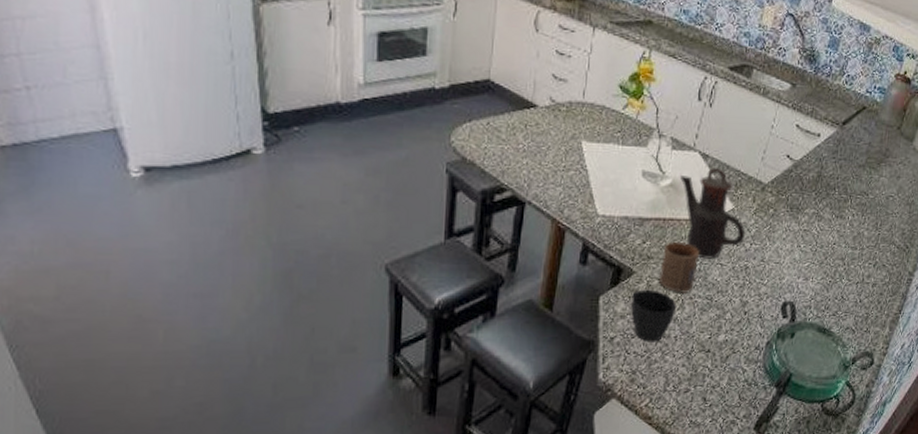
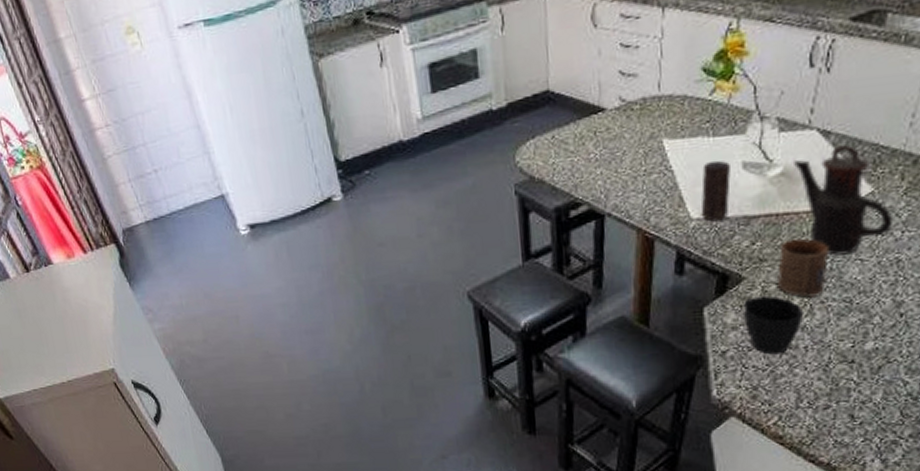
candle: none [605,166,633,220] -> present [701,160,731,222]

